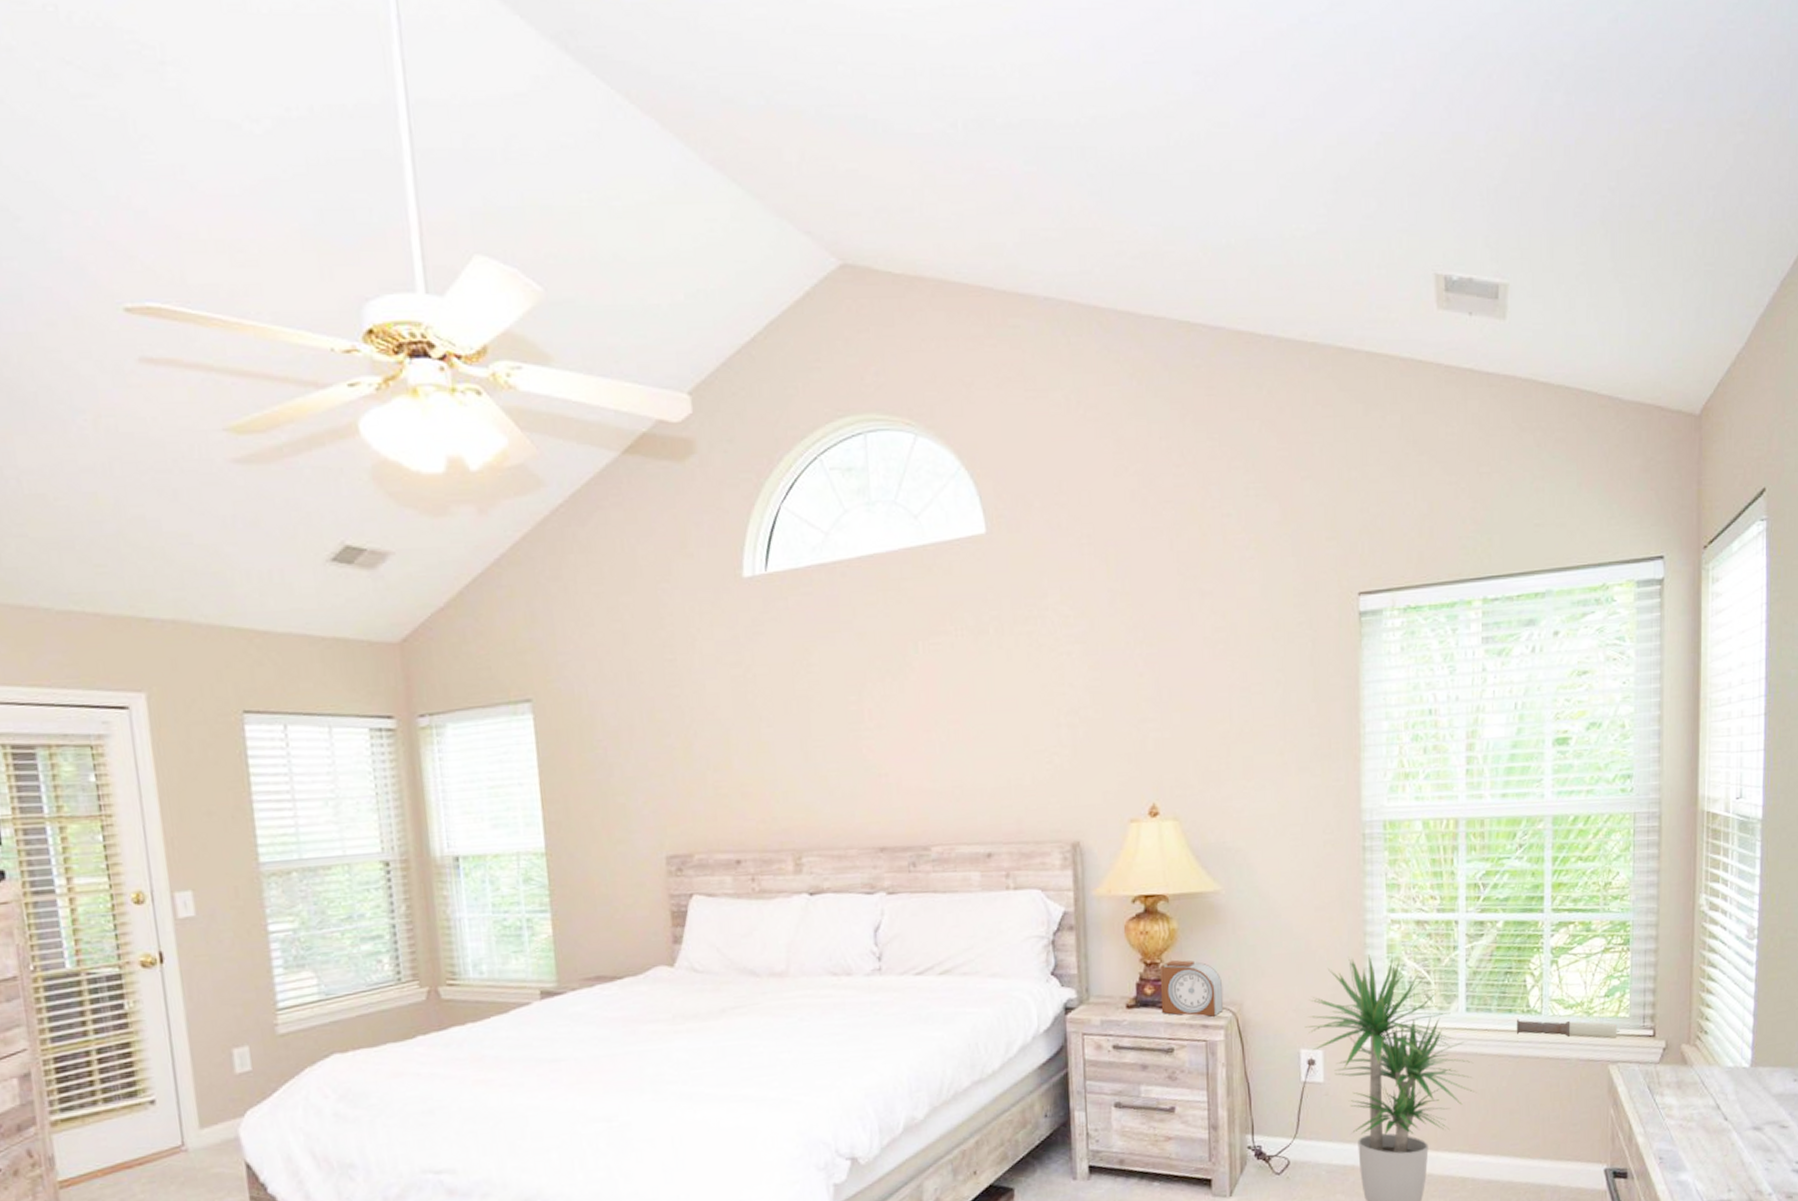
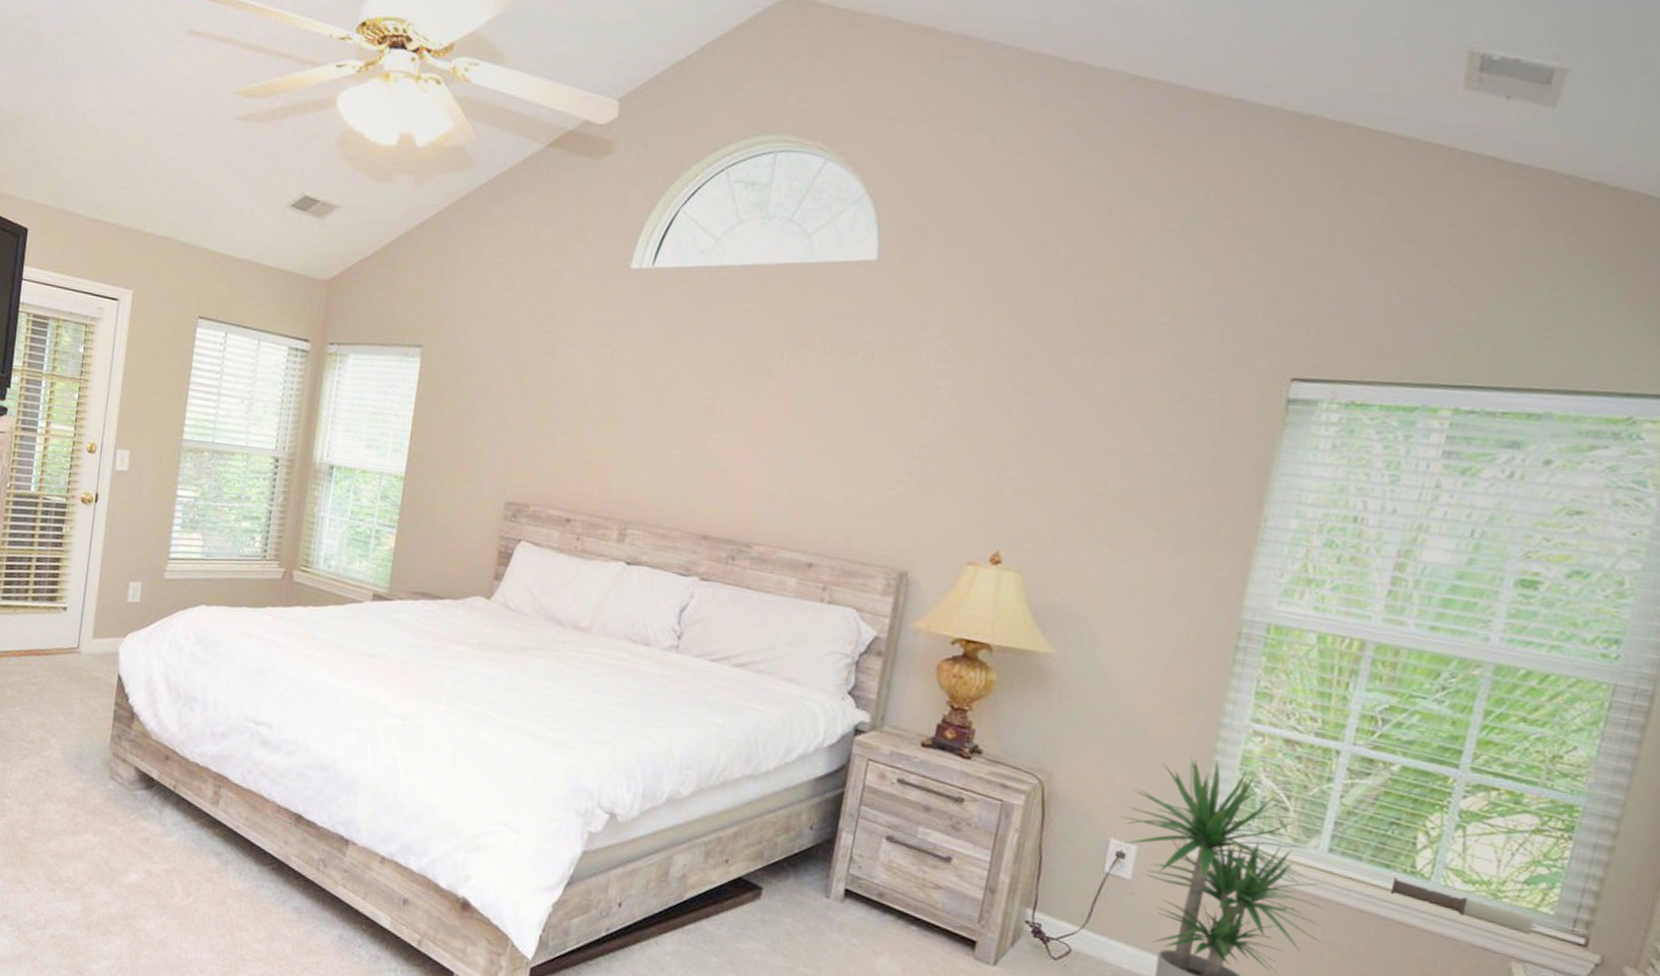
alarm clock: present [1160,960,1224,1017] -> none [959,710,1035,779]

